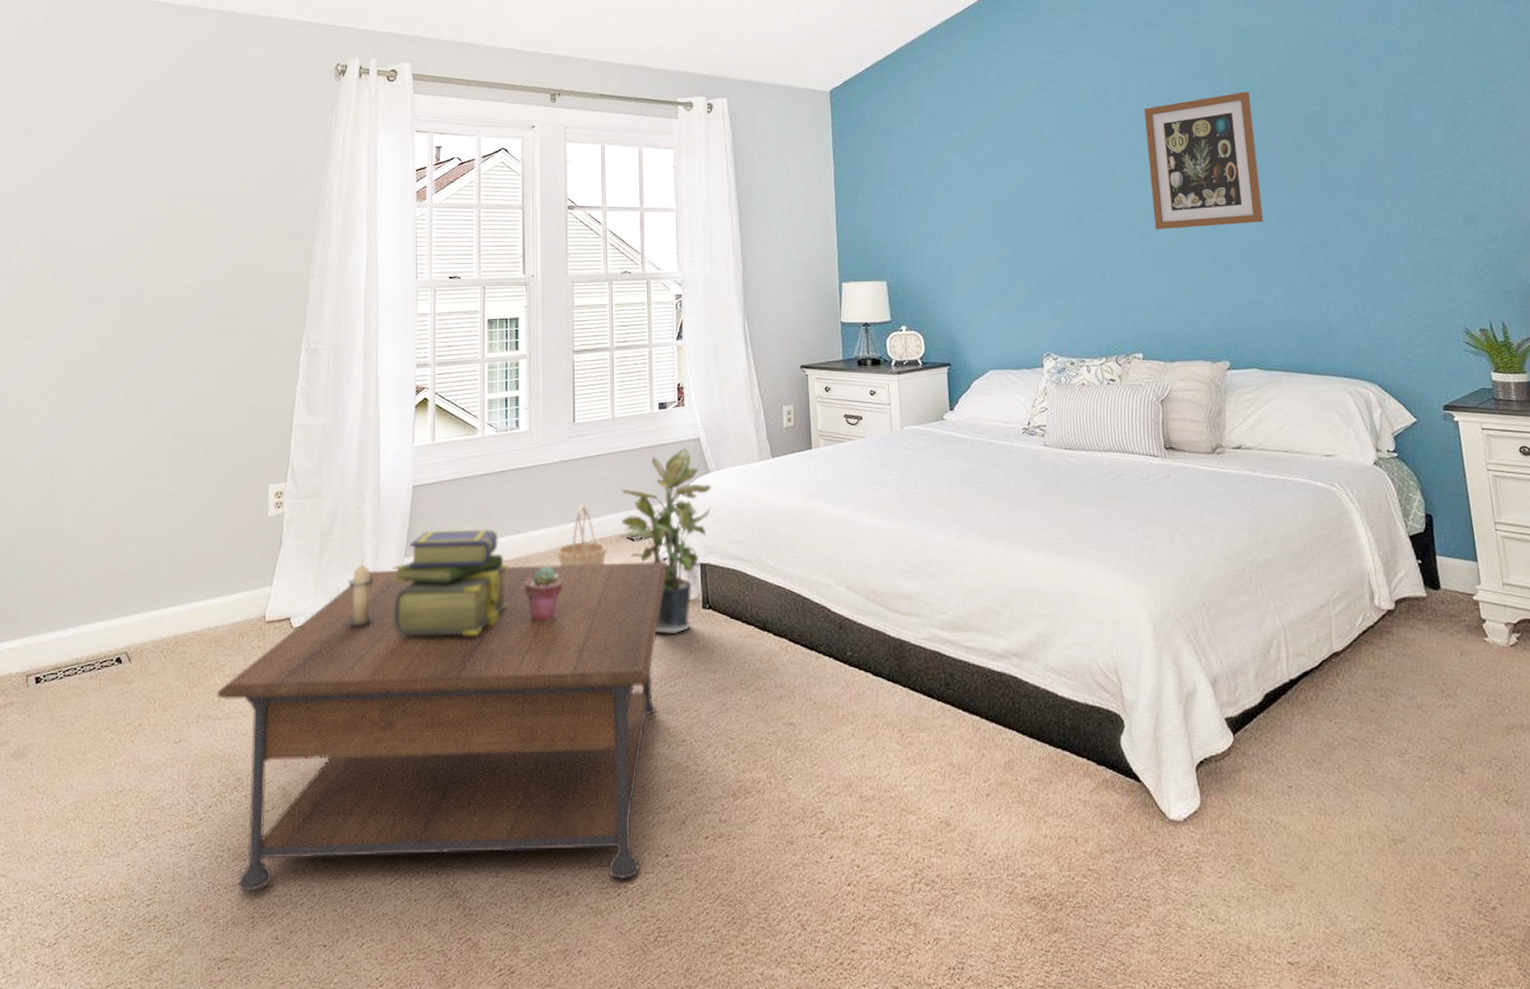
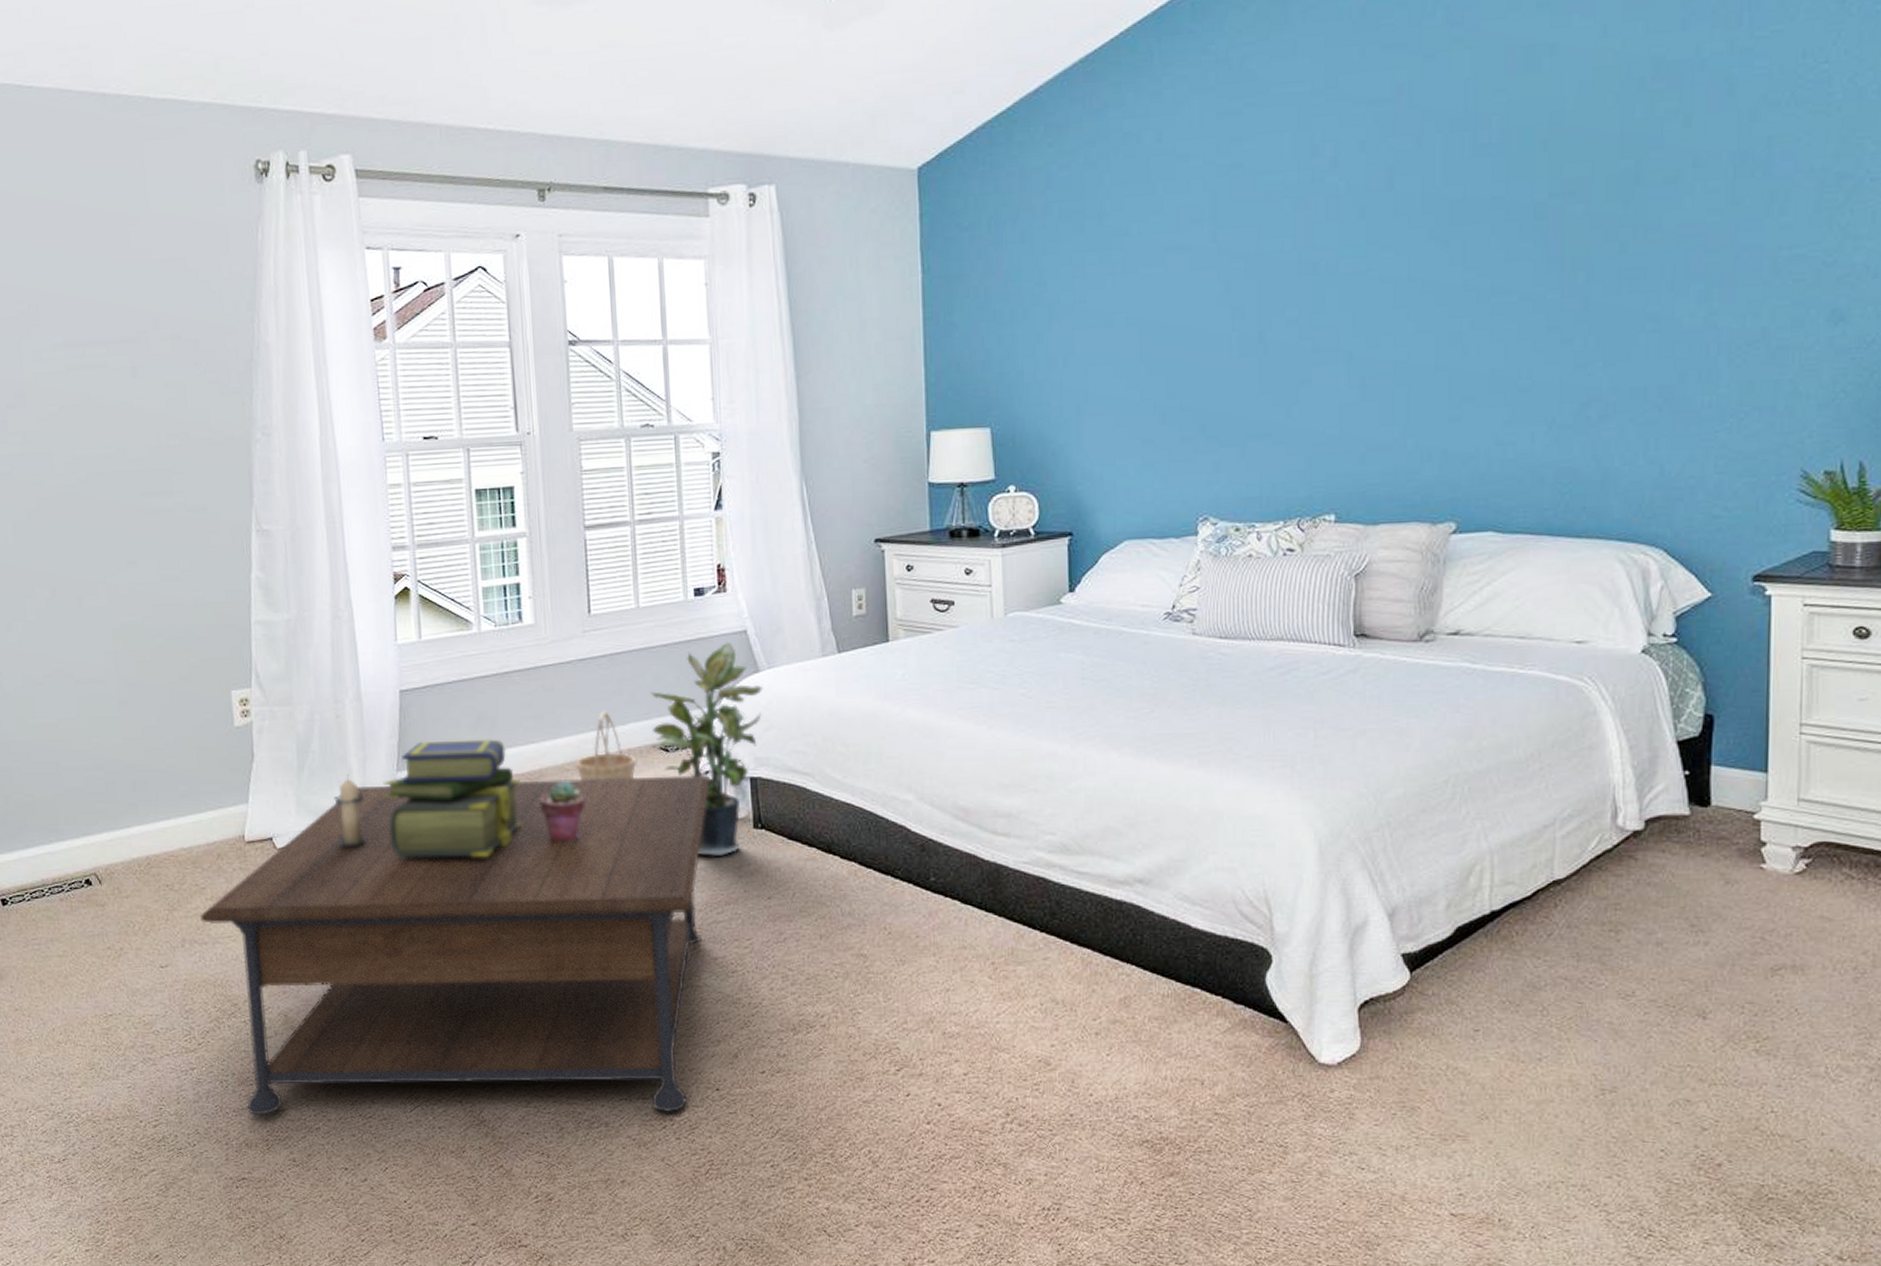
wall art: present [1144,91,1264,230] -> none [1368,142,1529,348]

